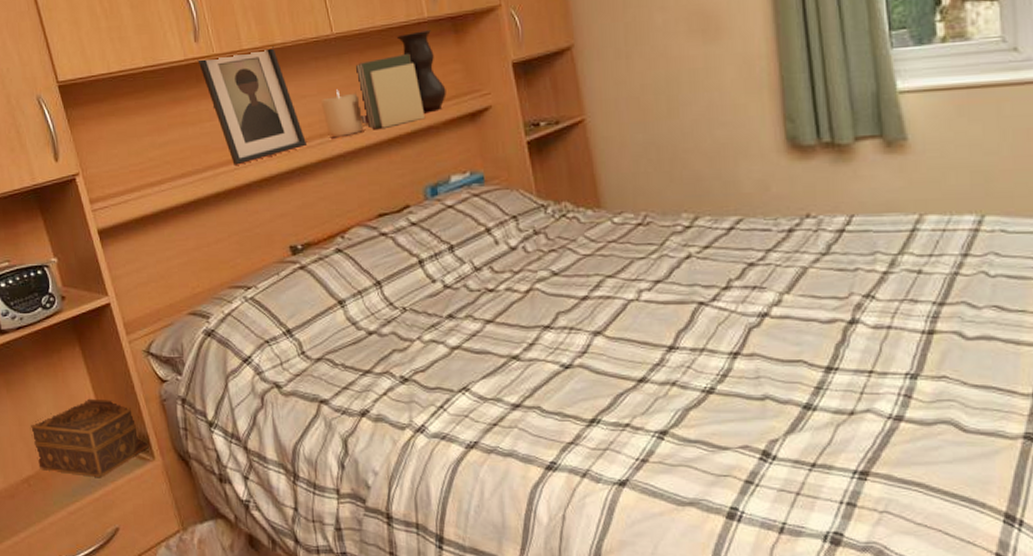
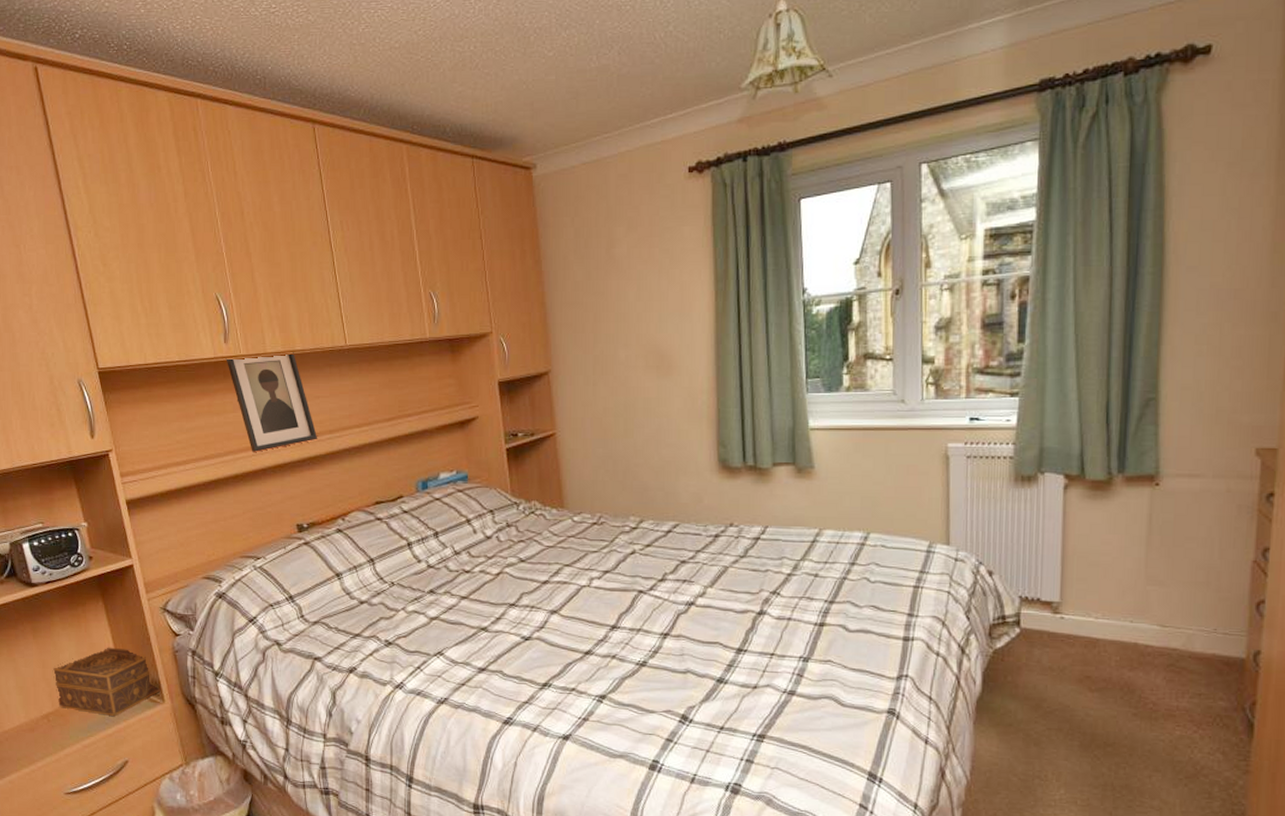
candle: present [320,89,364,138] -> none [332,393,368,435]
books: present [356,53,426,130] -> none [364,367,422,430]
vase: present [396,30,447,114] -> none [401,349,441,419]

